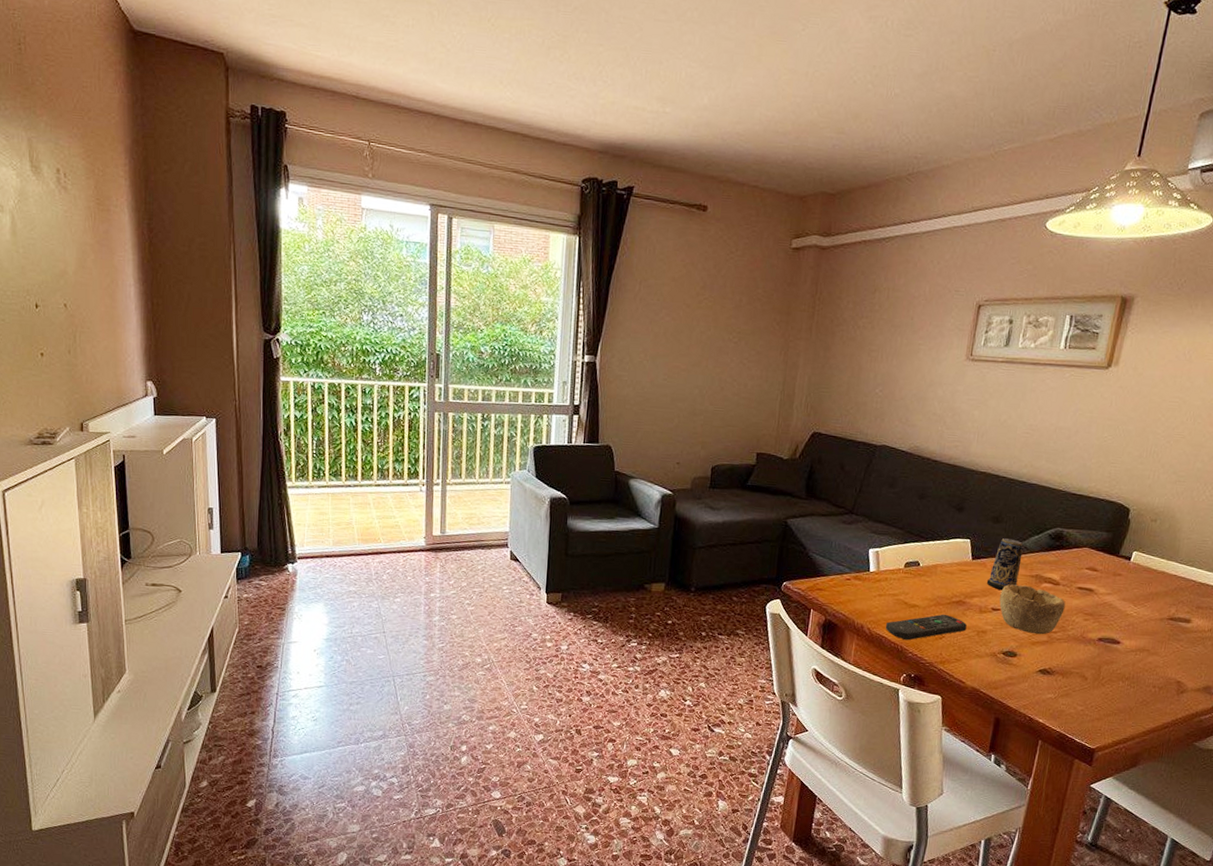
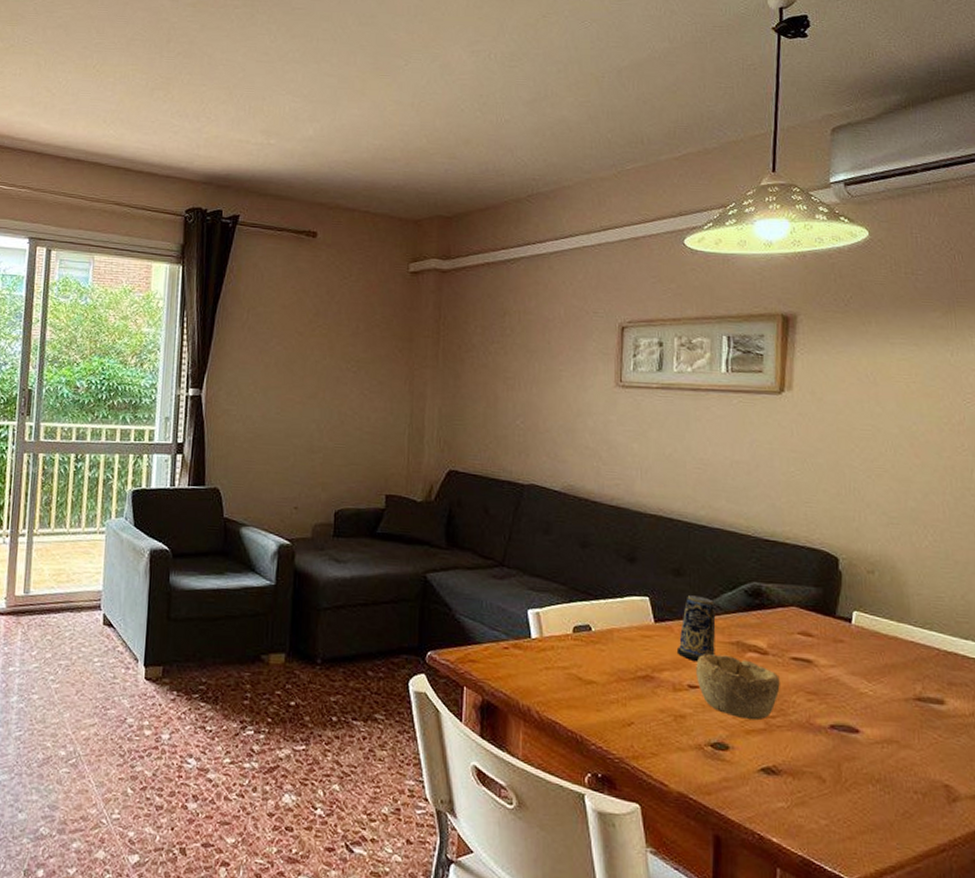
remote control: present [885,614,967,641] -> none [557,692,660,728]

